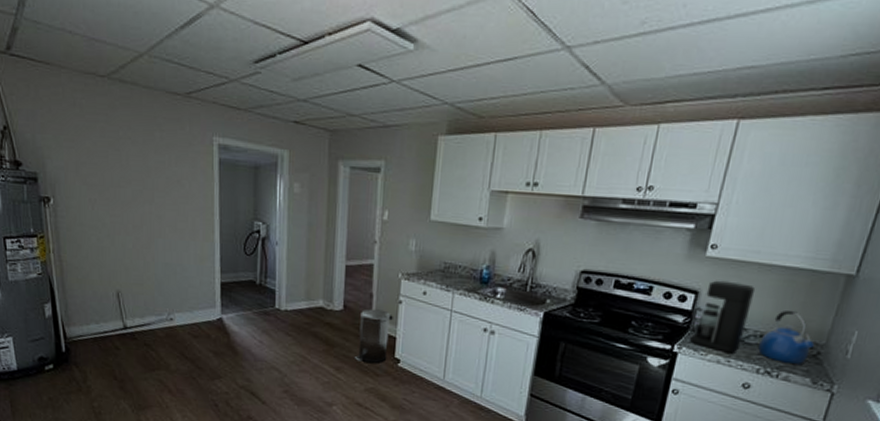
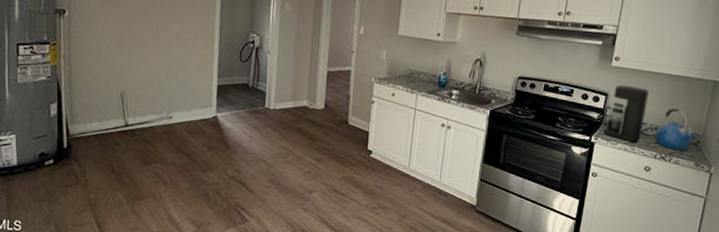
pedal bin: present [354,309,393,364] -> none [332,108,367,155]

